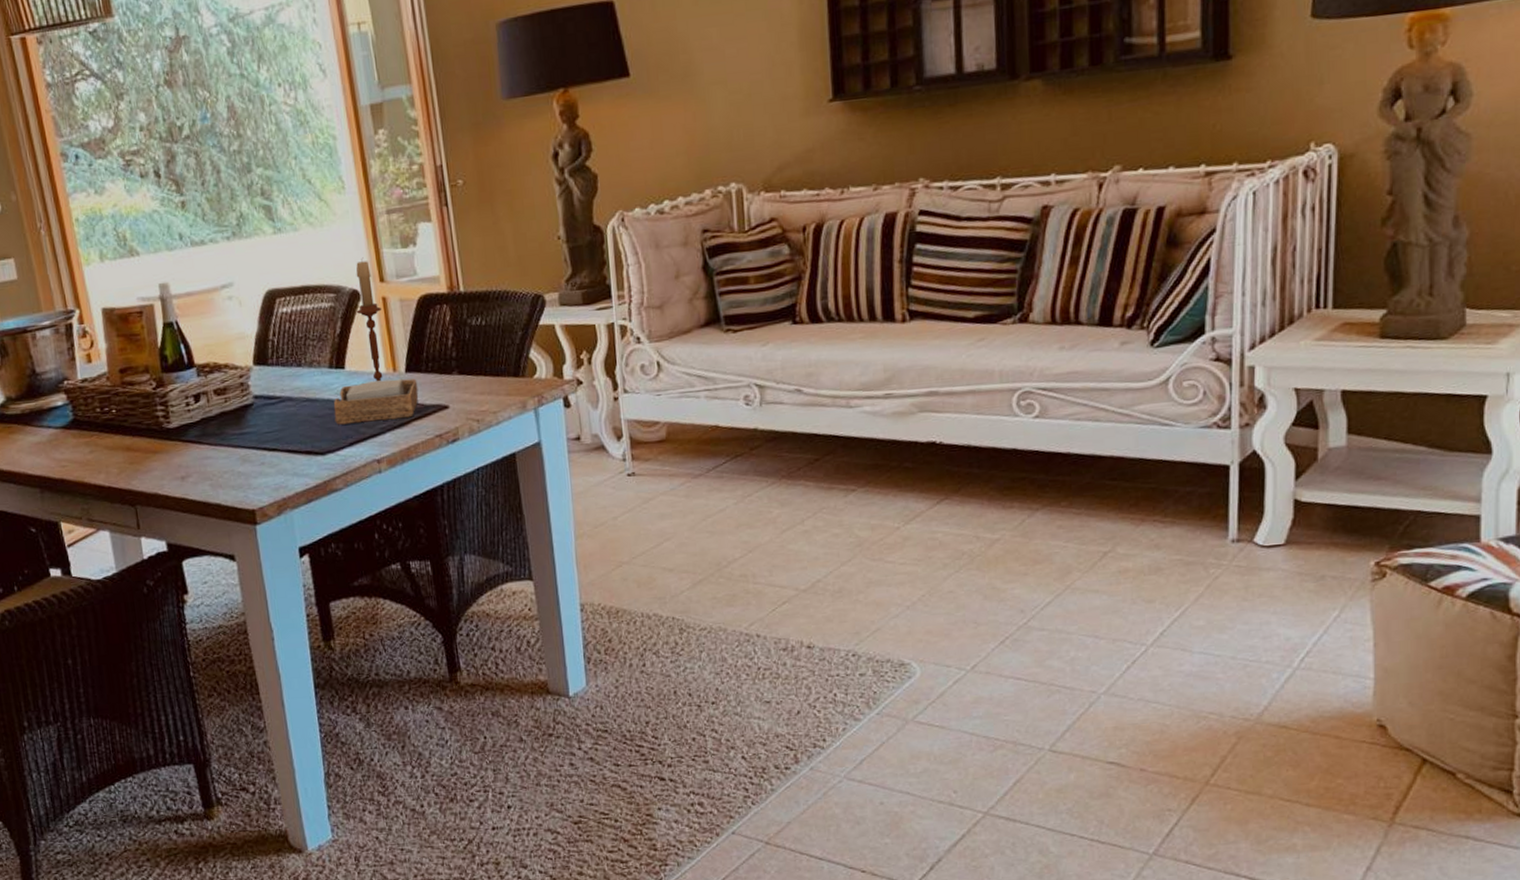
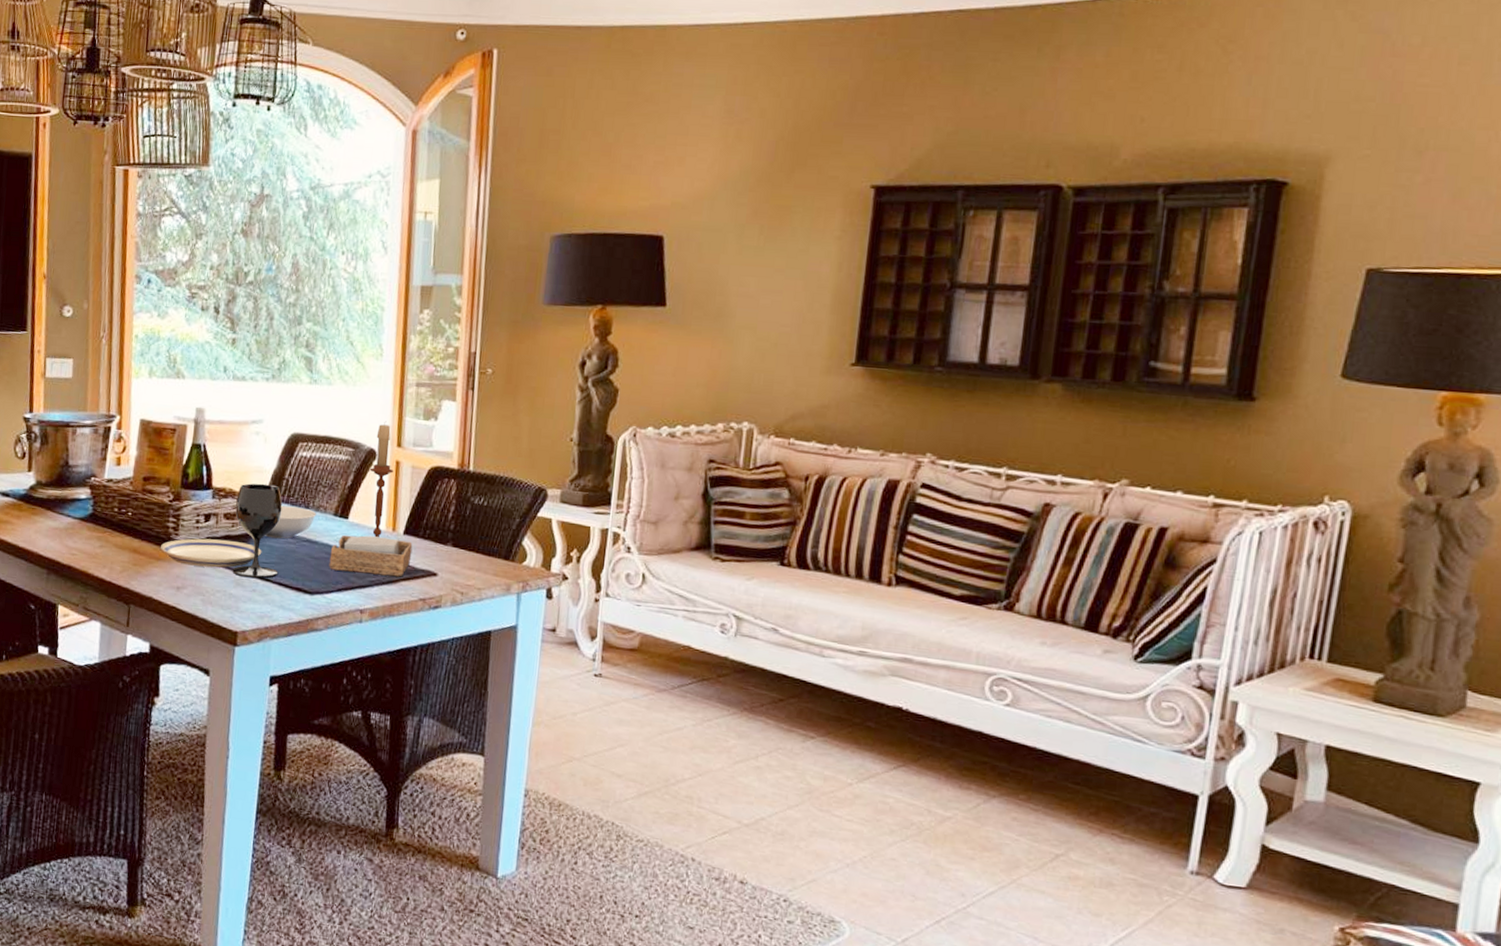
plate: none [155,416,263,452] -> present [161,538,262,568]
wine glass: none [223,349,284,452] -> present [232,483,283,579]
bowl: none [261,366,311,405] -> present [265,505,316,539]

